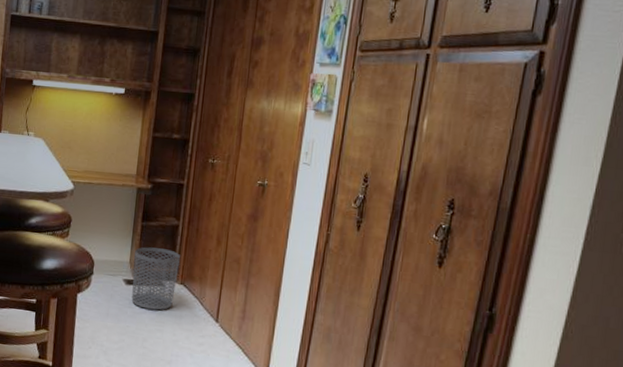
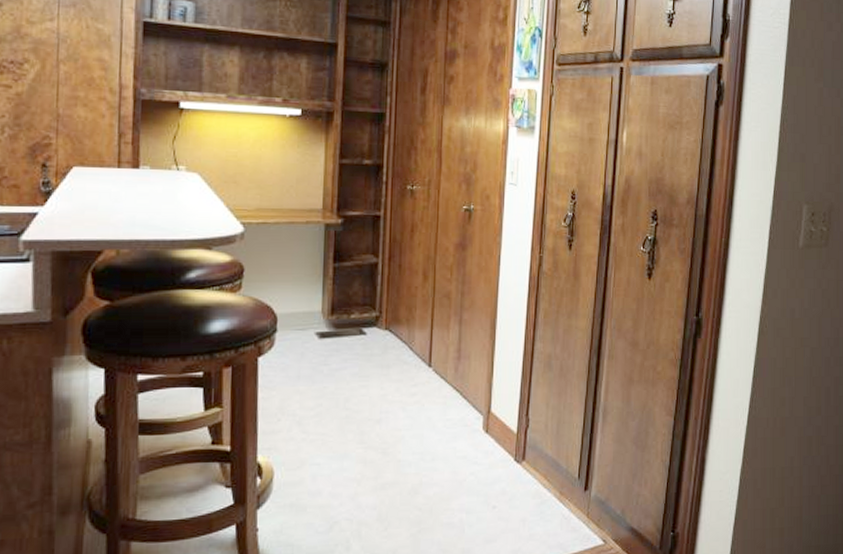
waste bin: present [131,247,180,311] -> none [327,291,382,364]

